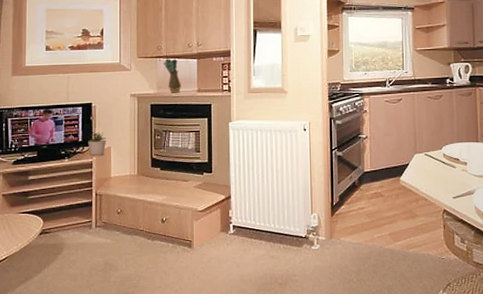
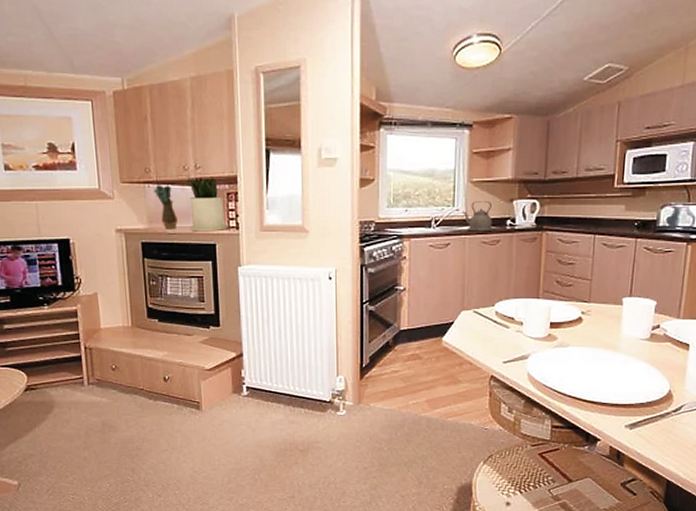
potted plant: present [88,131,107,157] -> none [69,274,92,304]
planter: none [190,51,222,95] -> present [186,176,229,232]
kettle: none [411,65,436,89] -> present [463,201,493,232]

